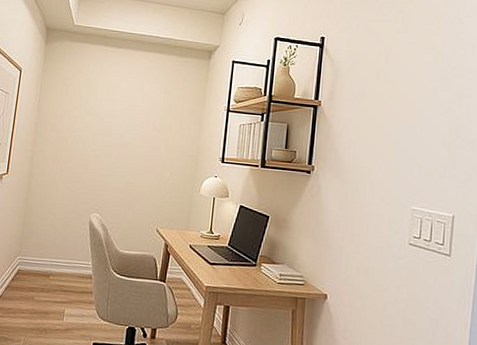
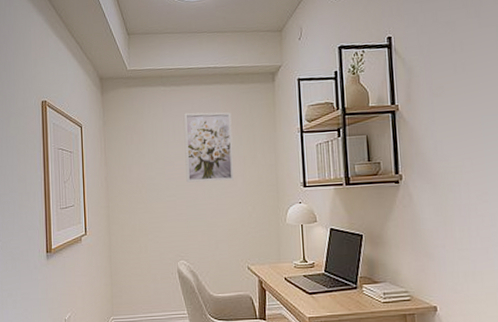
wall art: none [112,74,165,146] -> present [184,112,234,183]

